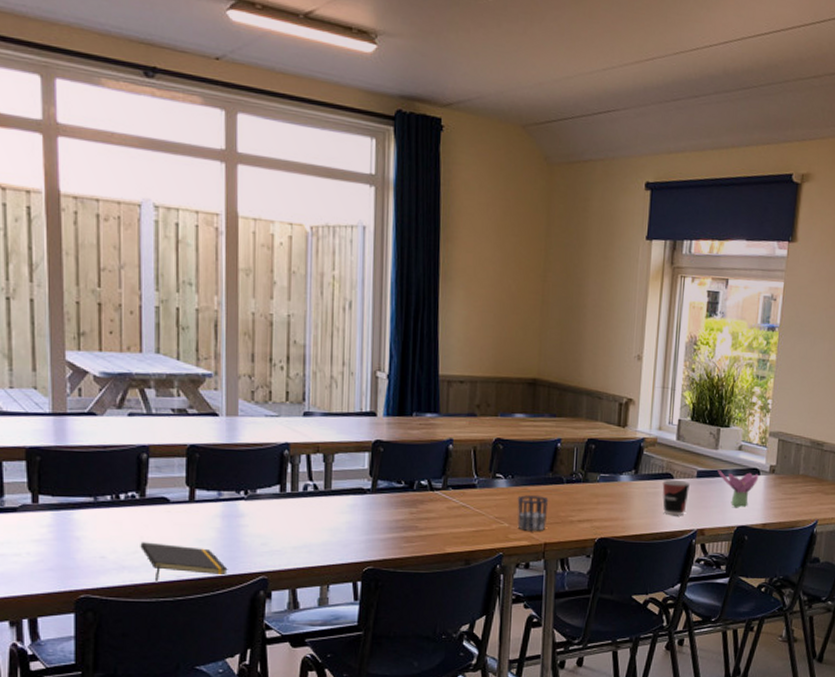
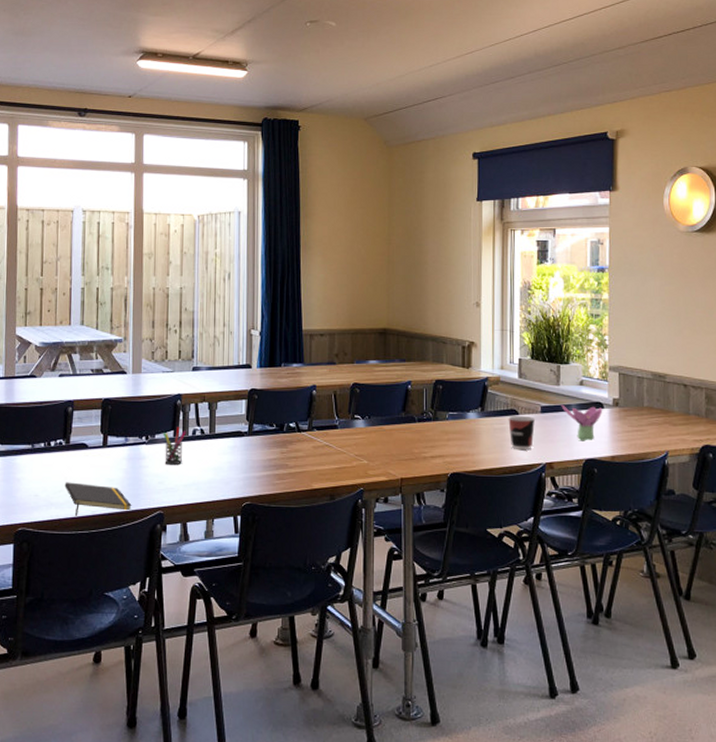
pen holder: none [266,481,296,525] -> present [163,427,186,465]
cup: present [517,495,549,531] -> none [374,434,403,467]

